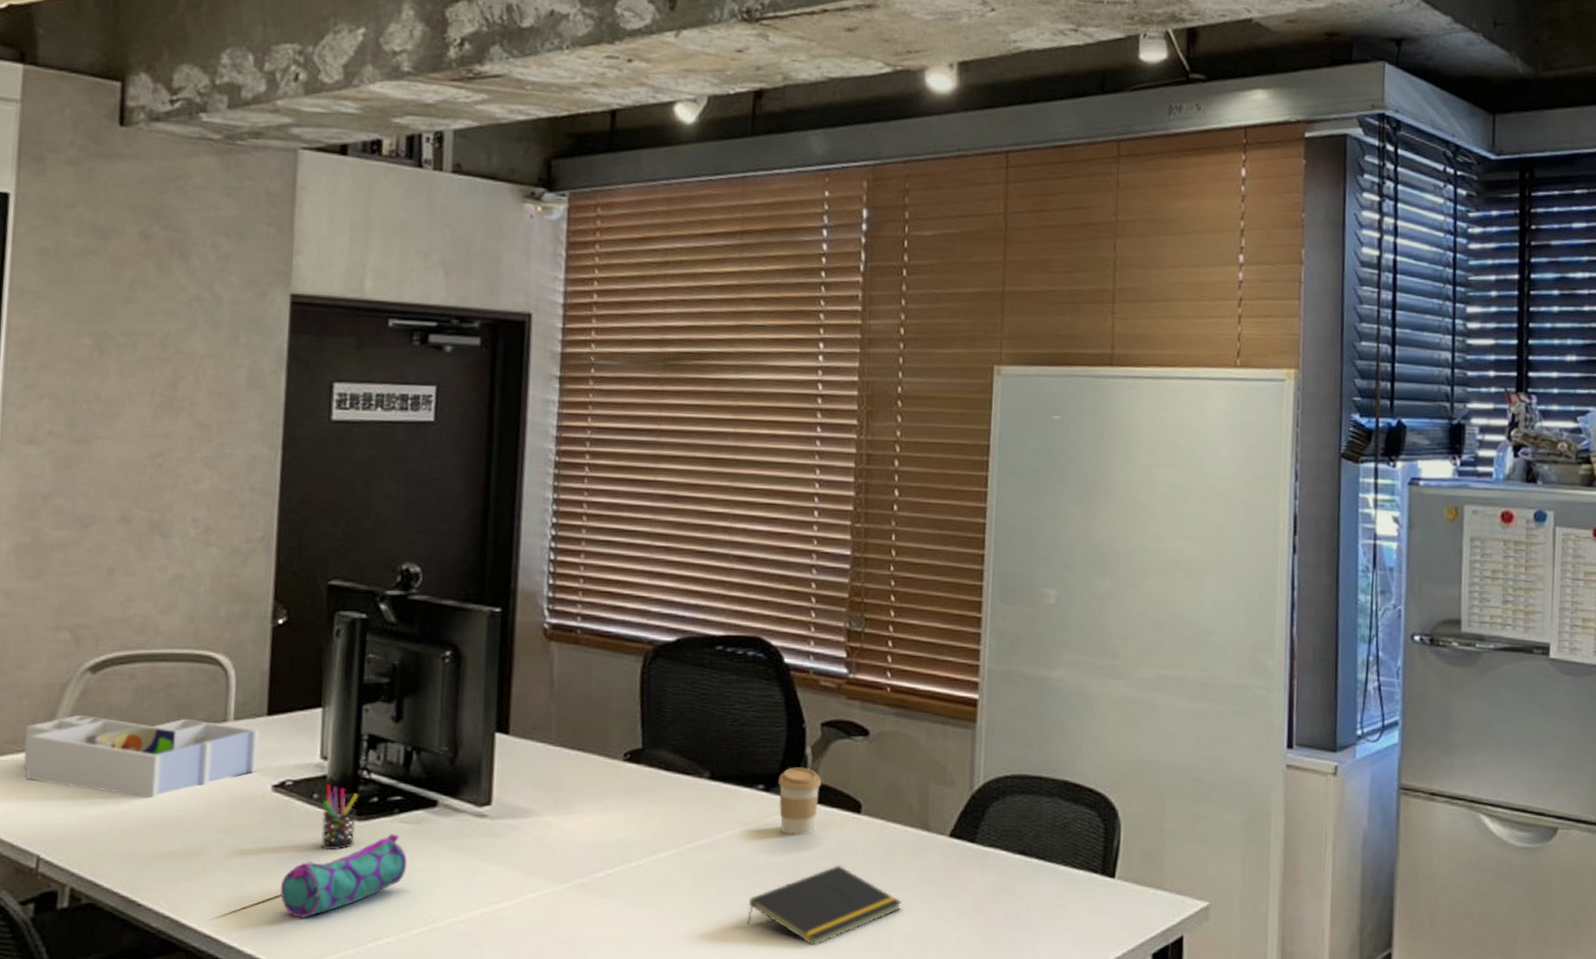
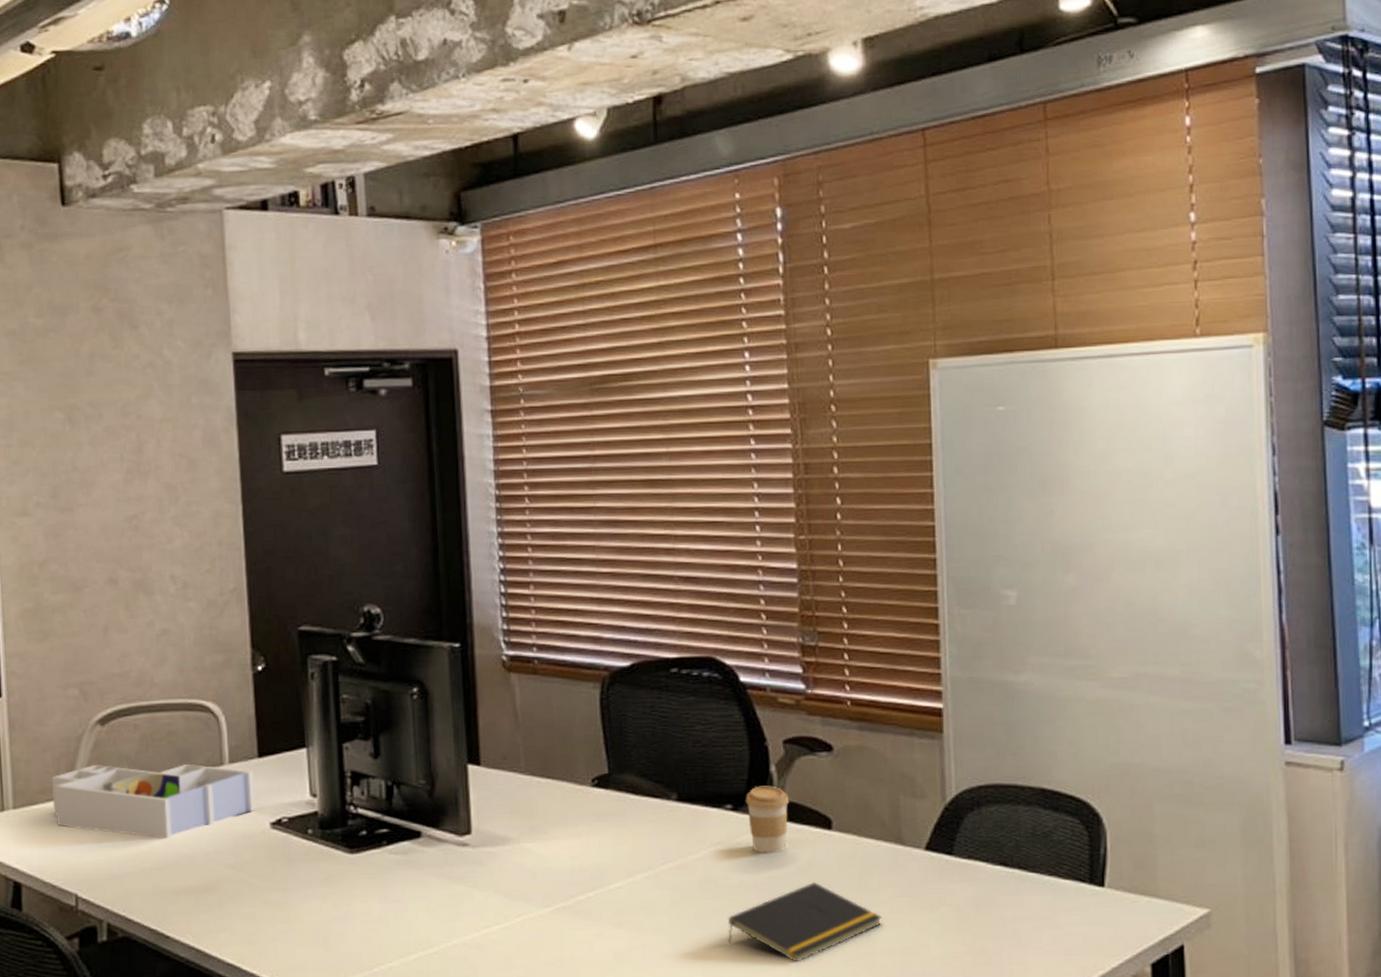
pencil case: present [280,834,407,918] -> none [288,865,400,946]
pen holder: present [321,783,359,851] -> none [317,819,350,882]

